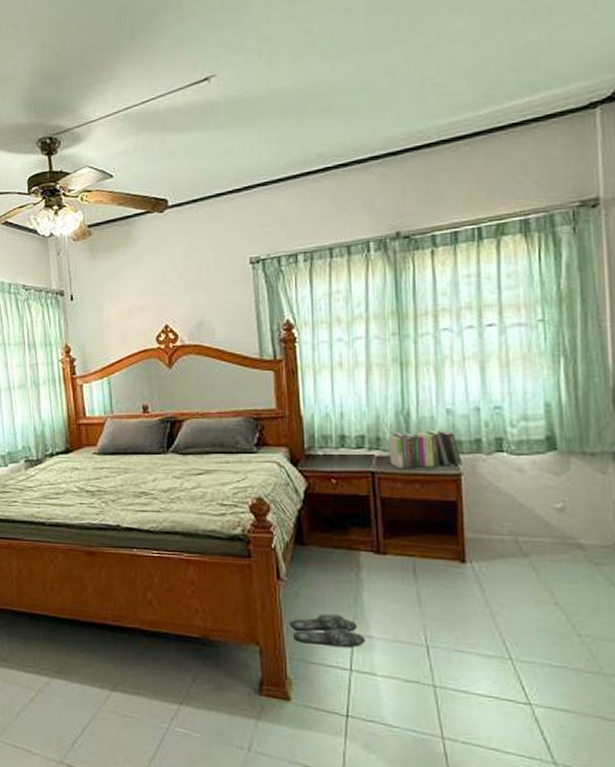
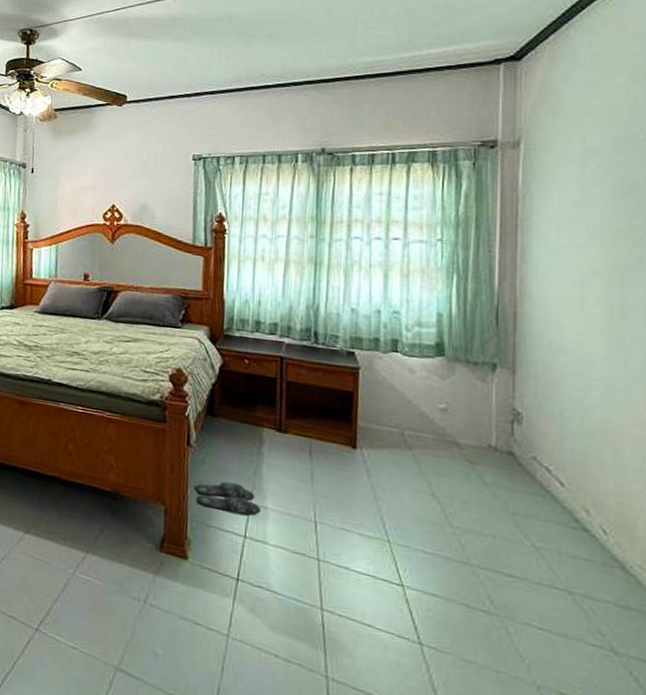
books: present [388,430,463,469] -> none [297,323,362,361]

